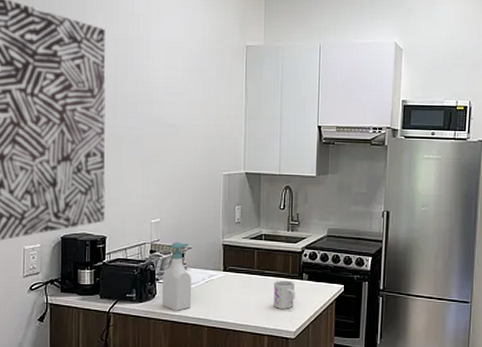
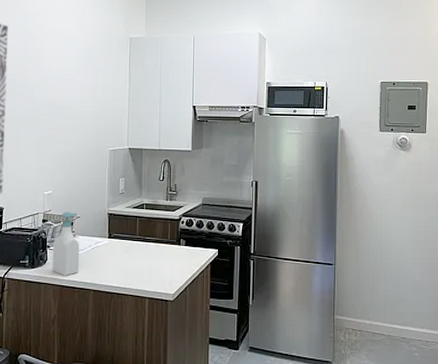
mug: present [273,280,296,309] -> none [153,246,174,273]

